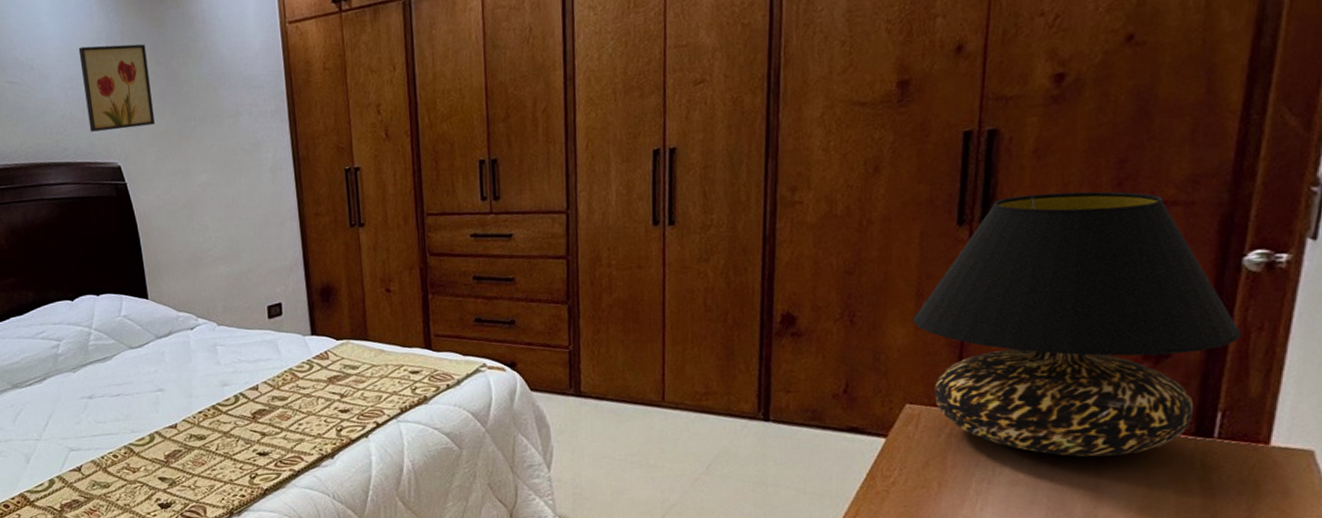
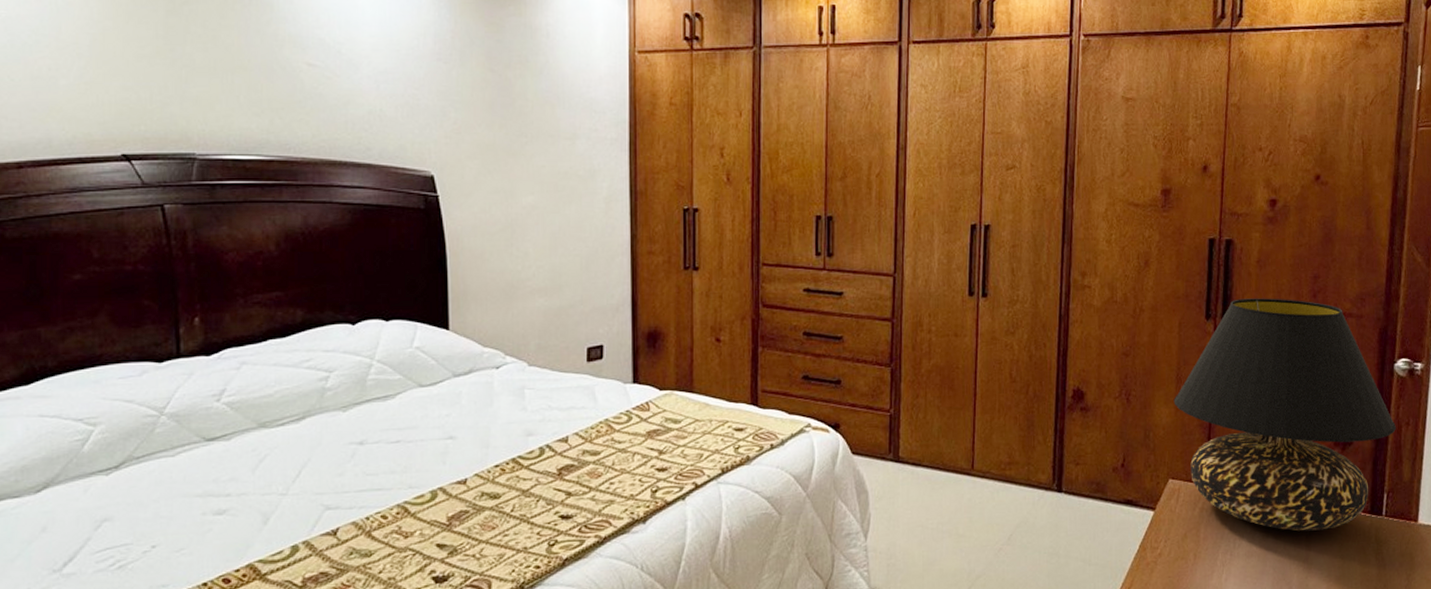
wall art: present [78,44,155,132] -> none [399,39,480,135]

